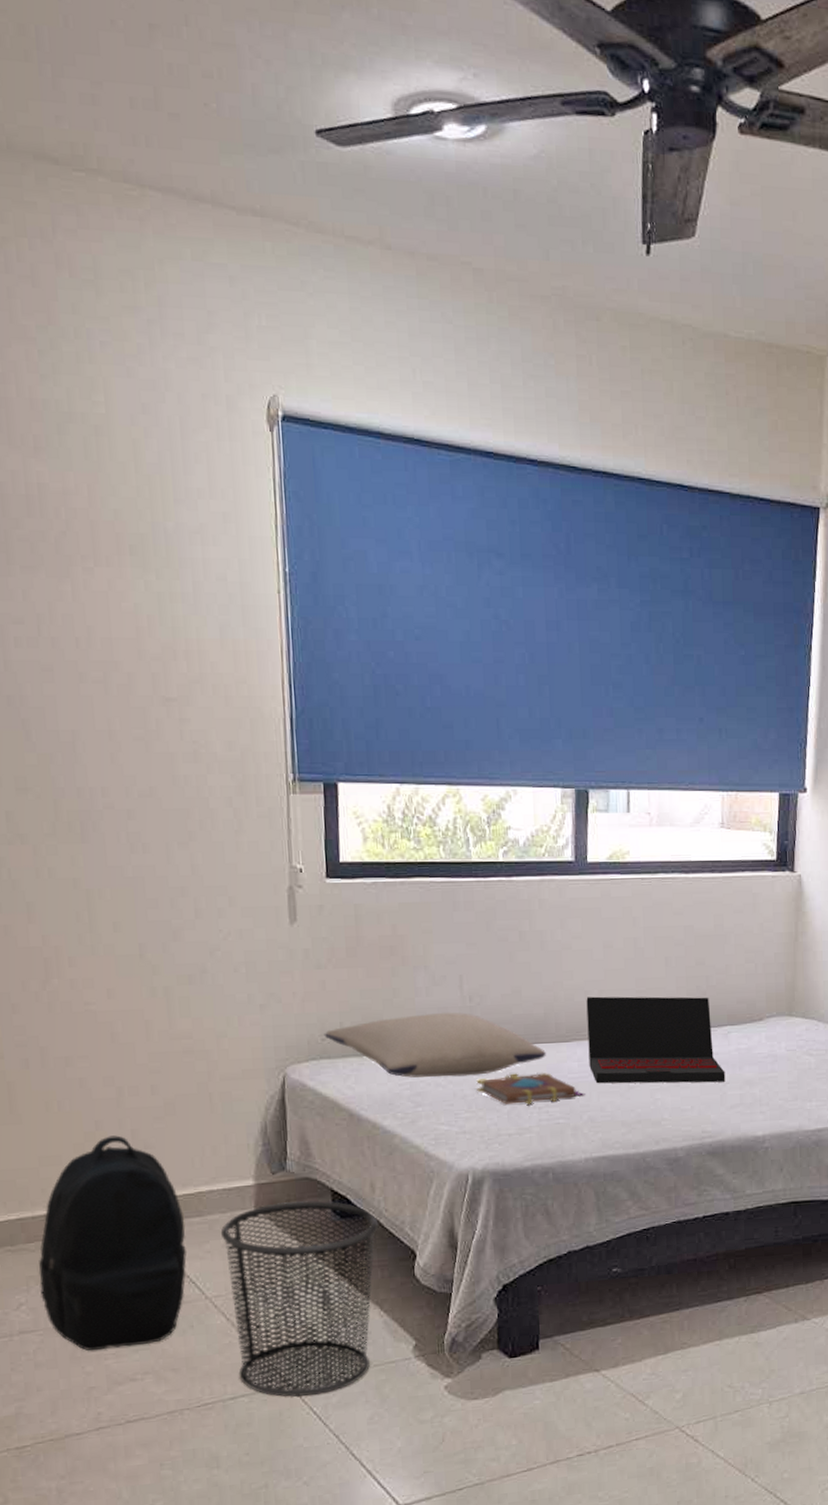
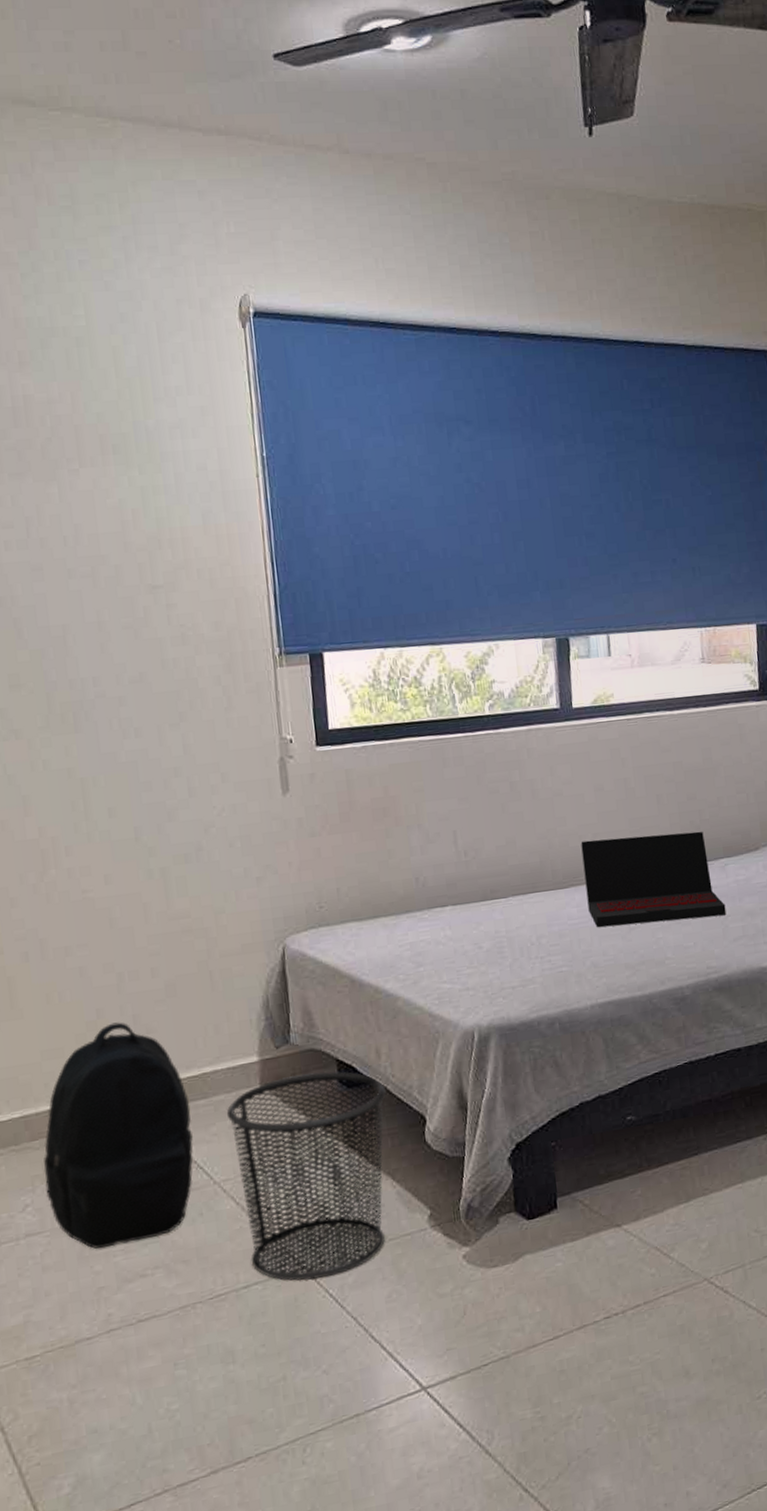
pillow: present [323,1012,546,1078] -> none [321,868,545,939]
book: present [476,1073,585,1105] -> none [476,921,587,957]

